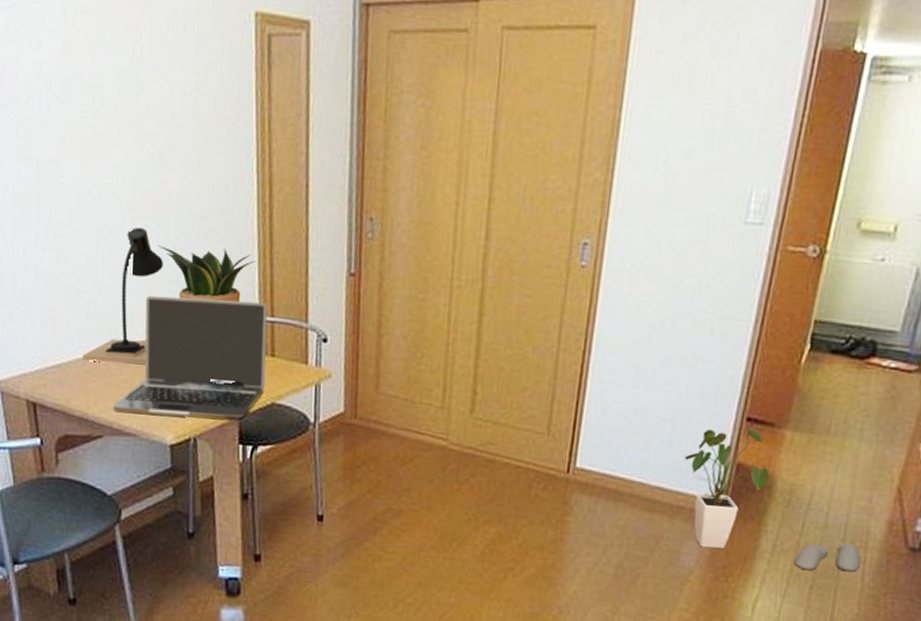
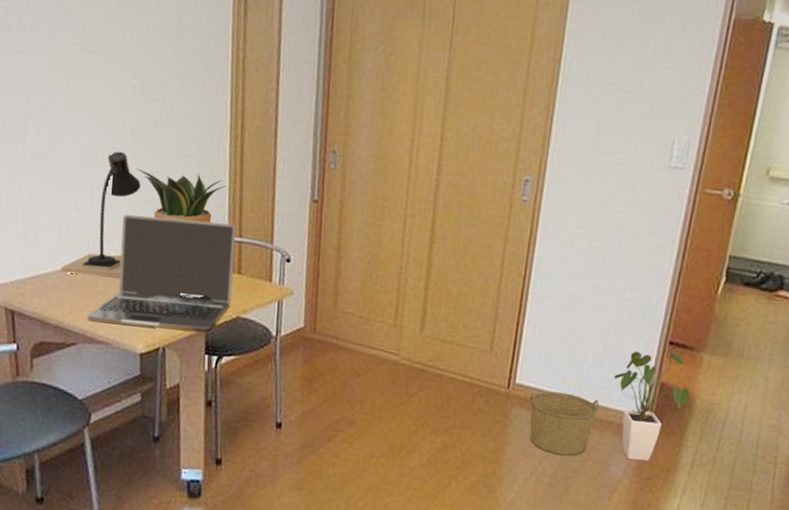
basket: none [592,475,669,545] -> present [529,391,599,456]
slippers: present [794,542,862,572] -> none [712,457,772,485]

